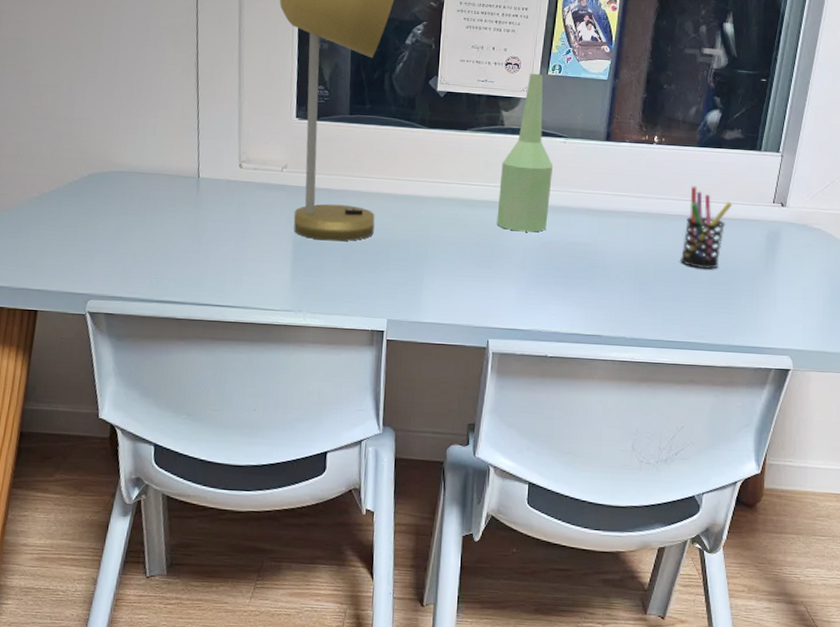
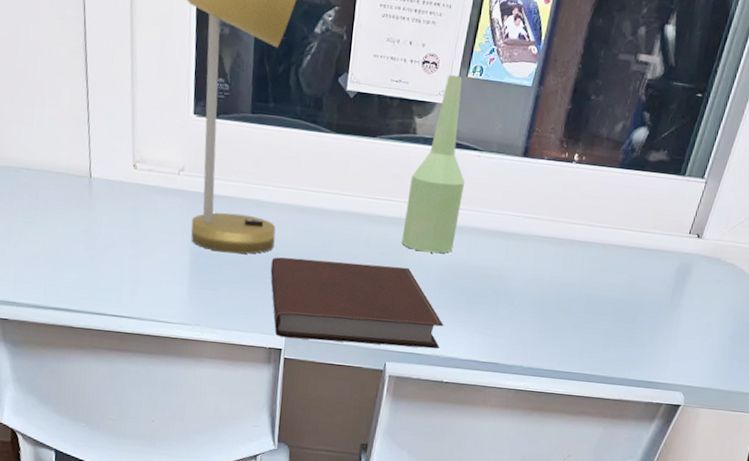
notebook: none [371,242,544,324] -> present [270,257,444,349]
pen holder: present [680,186,733,270] -> none [586,211,647,301]

